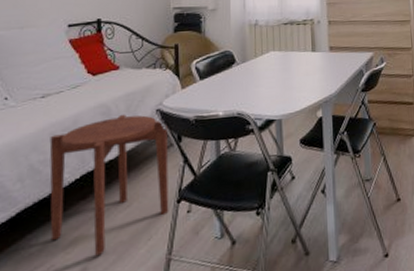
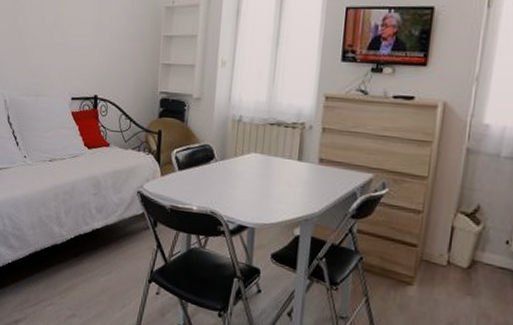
side table: present [49,114,169,256] -> none [51,189,146,307]

